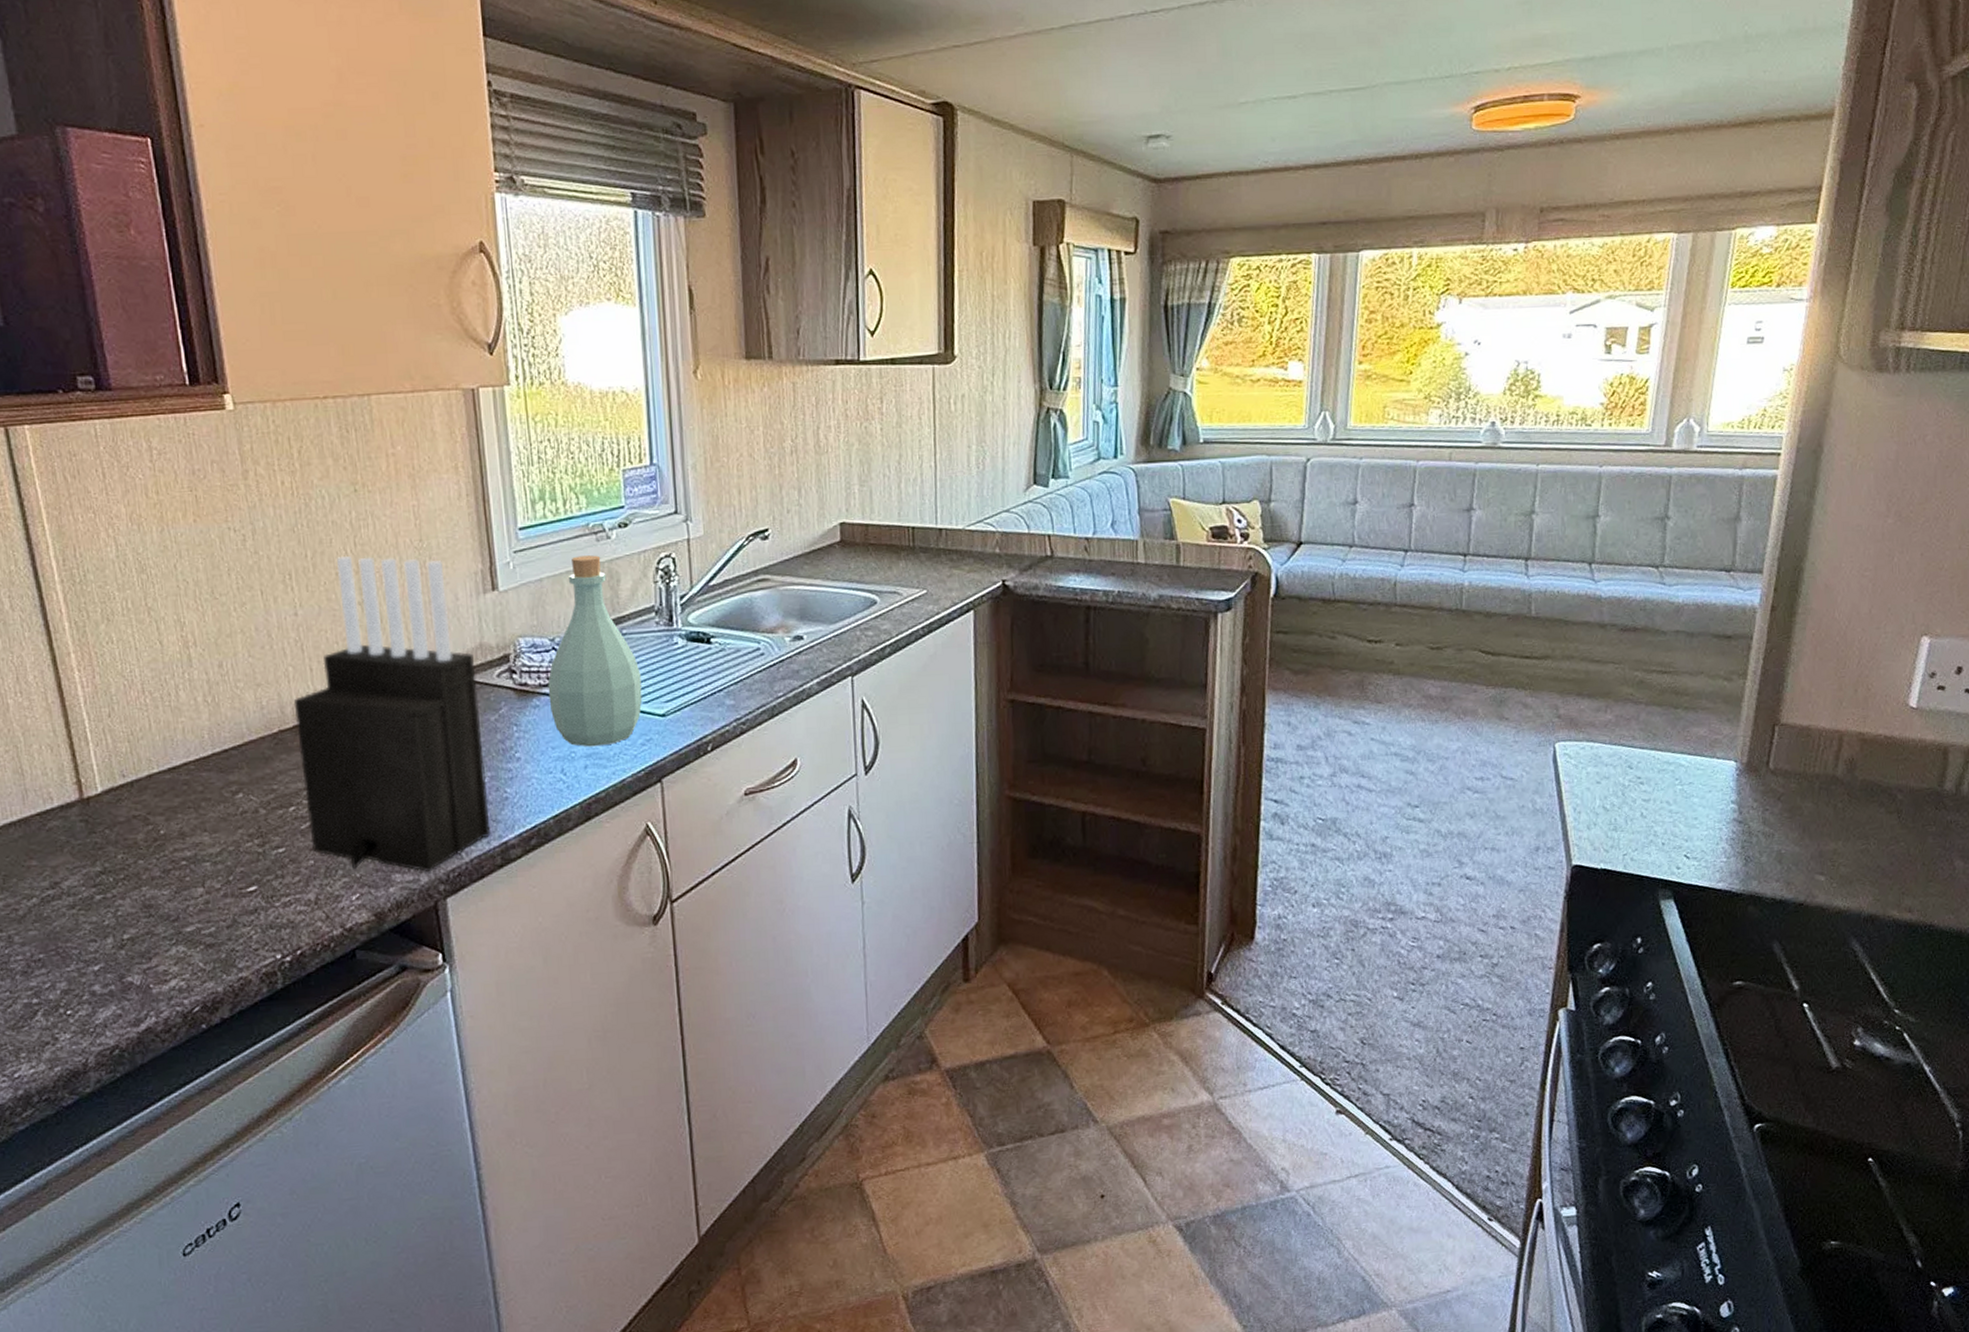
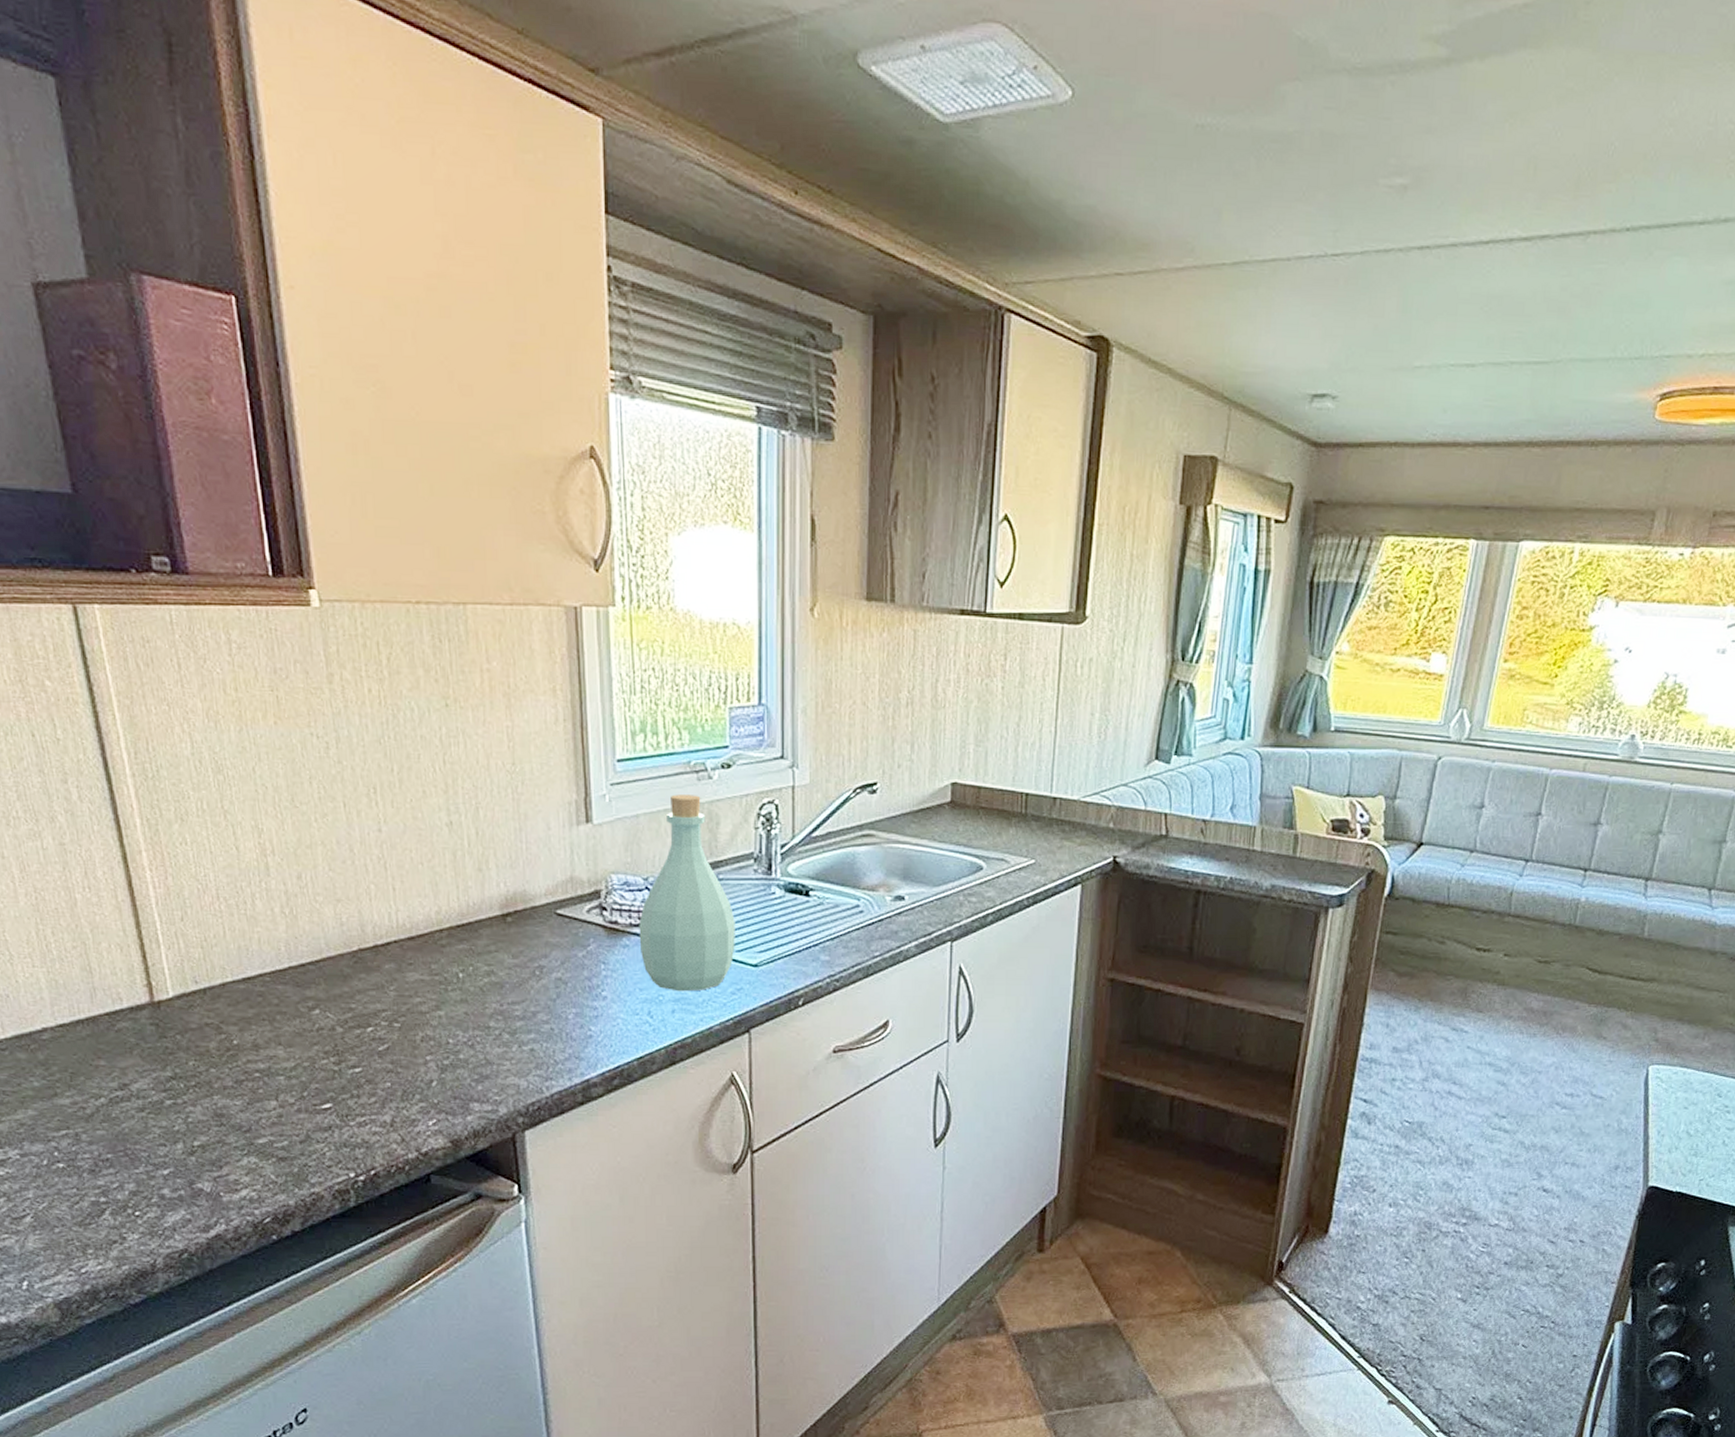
knife block: present [293,555,491,872] -> none [374,773,573,1103]

